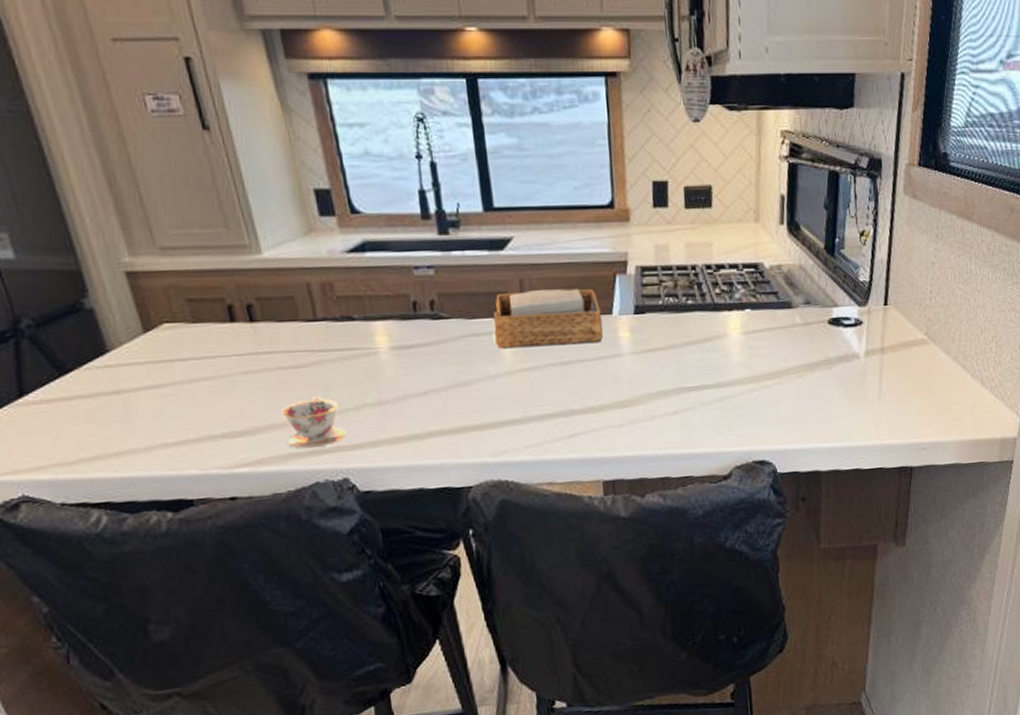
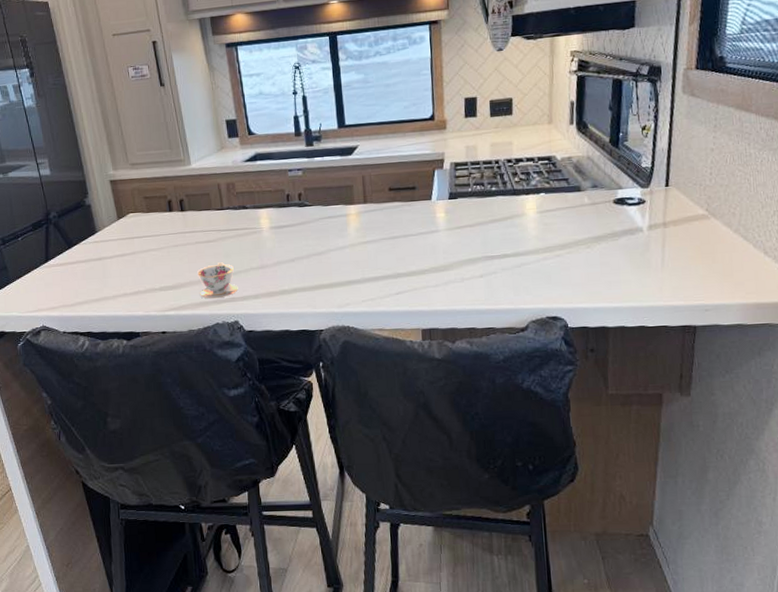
napkin holder: present [493,288,603,349] -> none [342,181,424,227]

